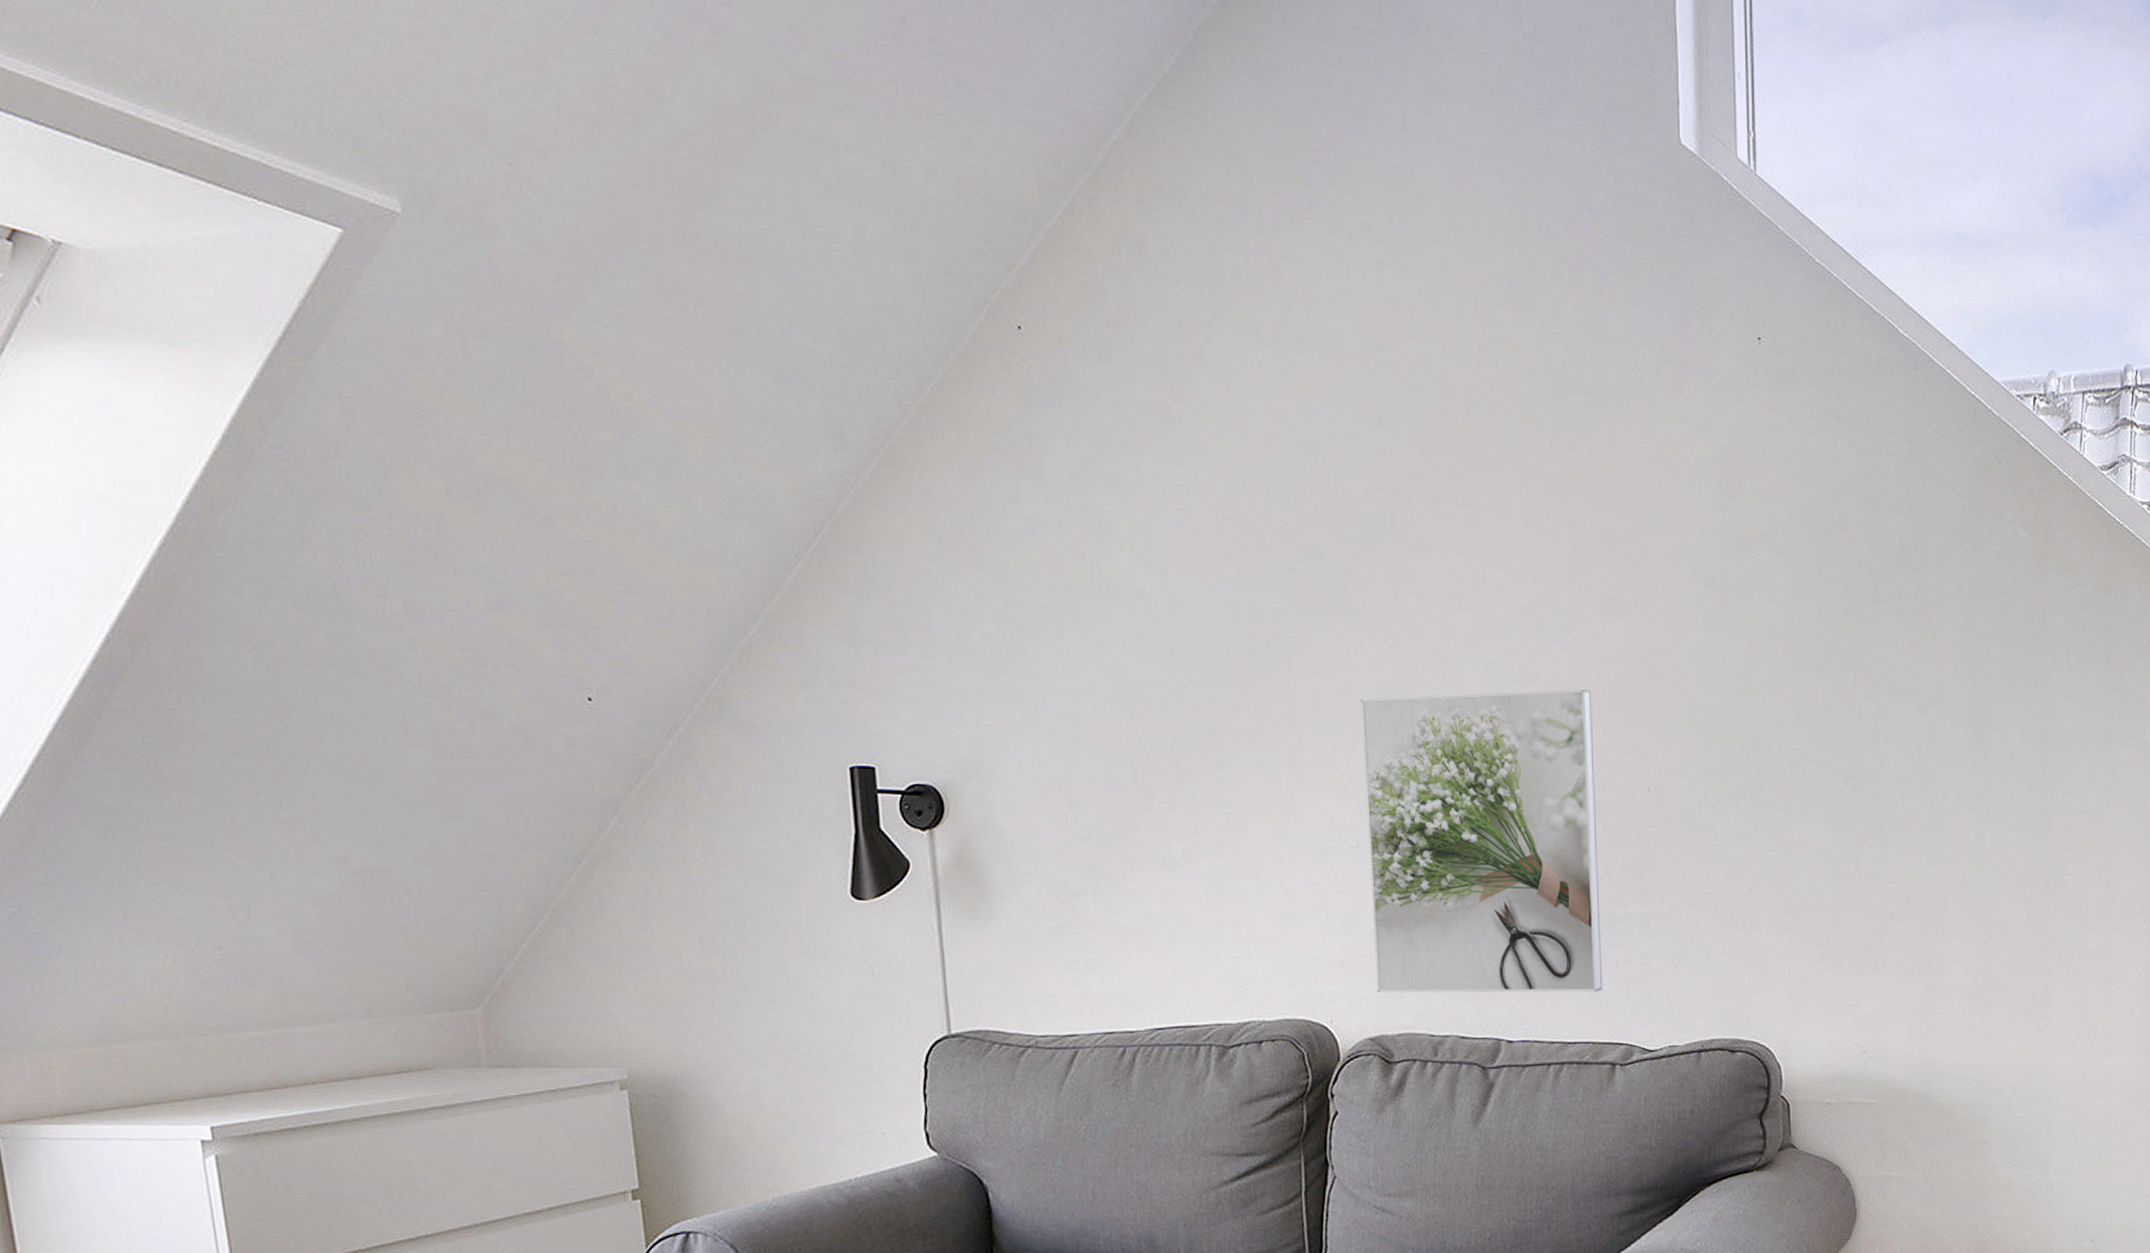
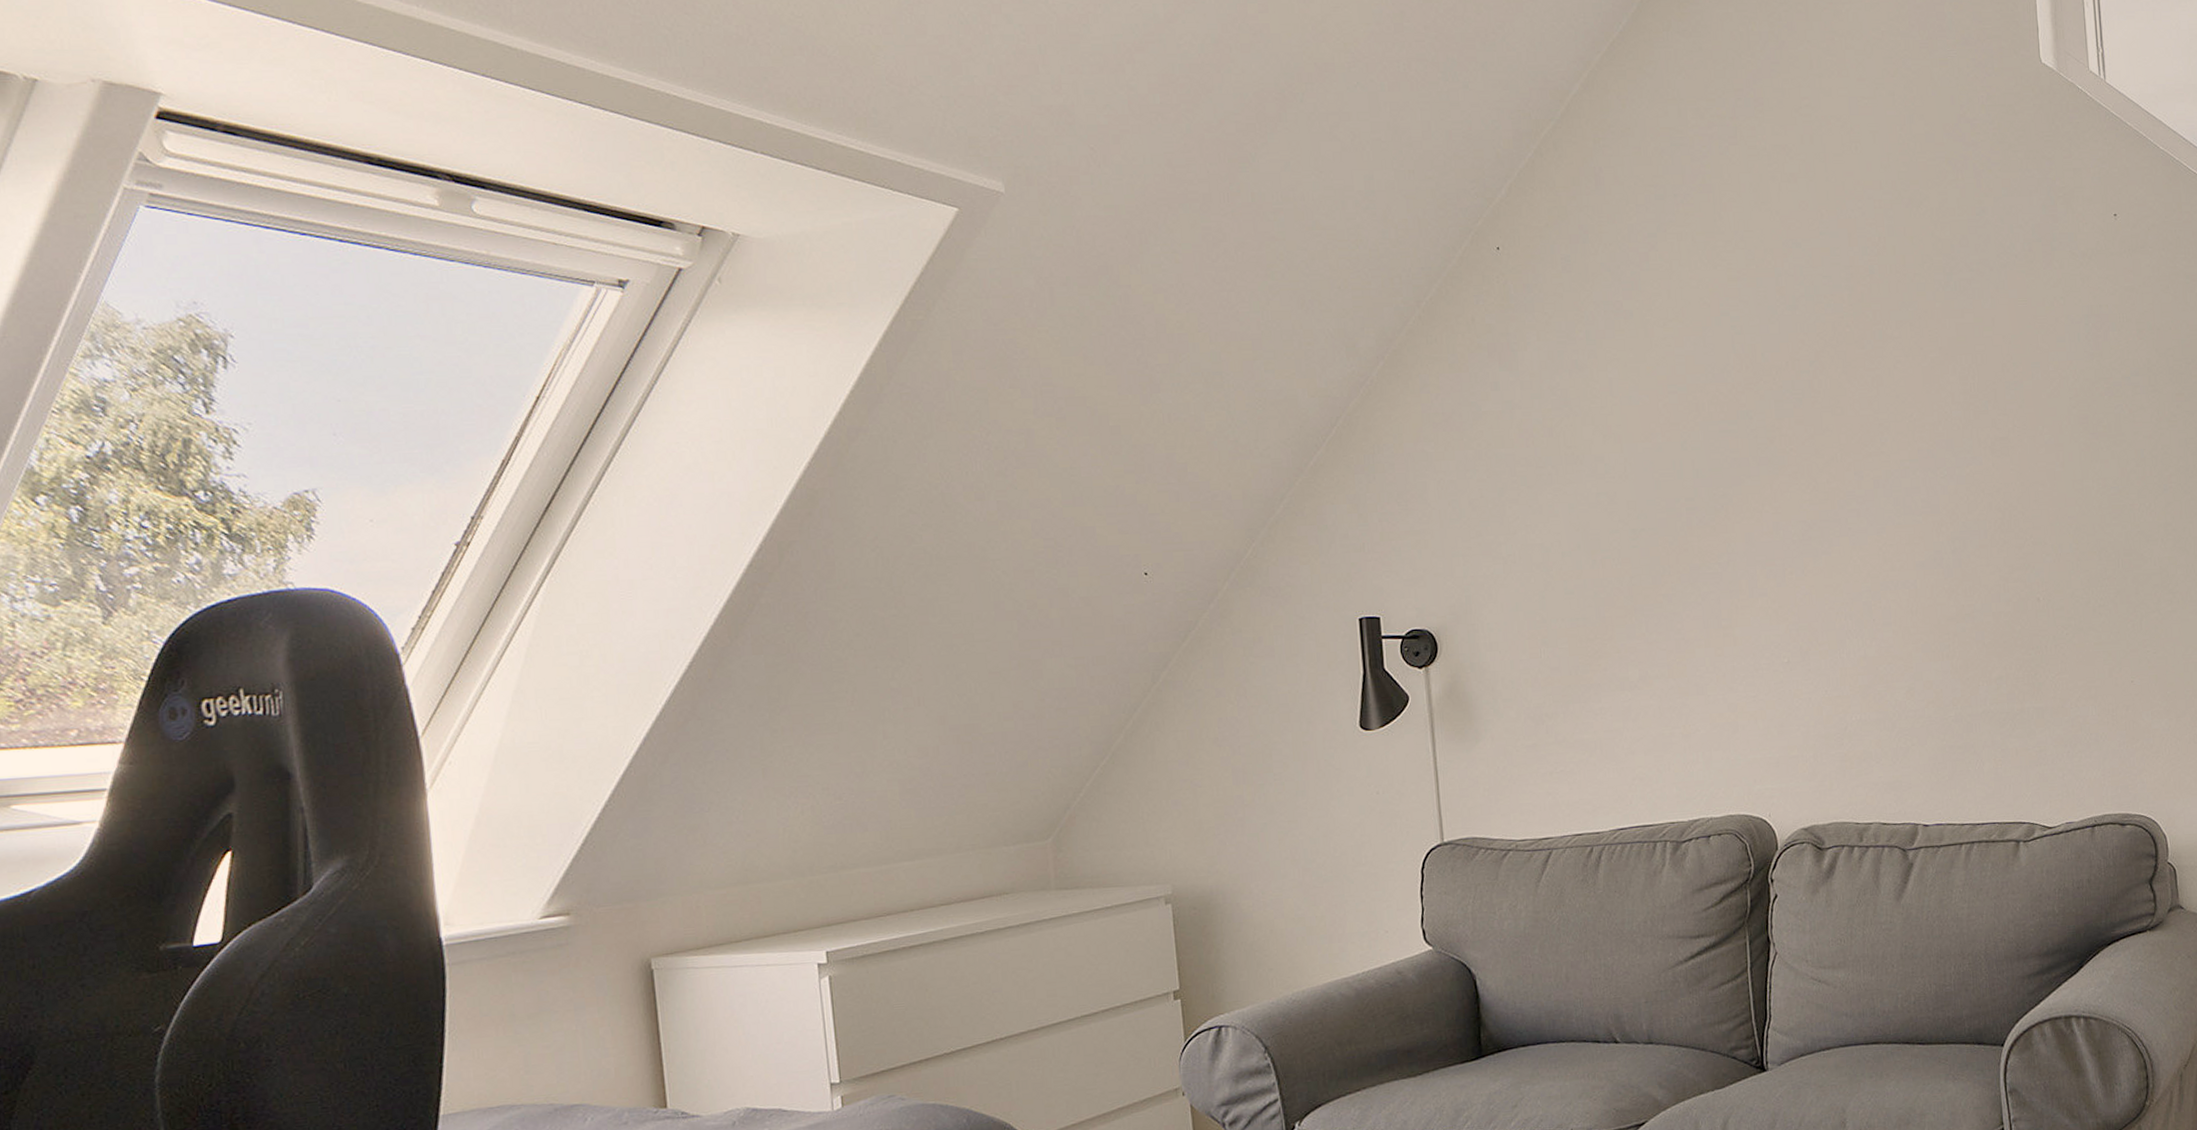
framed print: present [1361,690,1602,993] -> none [1788,517,2005,789]

